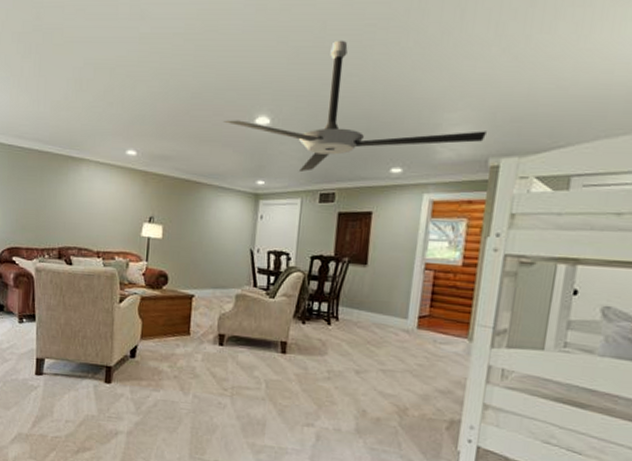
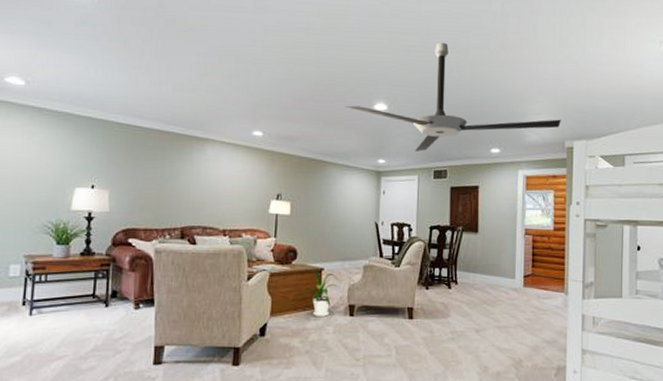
house plant: none [169,297,209,344] -> present [299,271,339,316]

